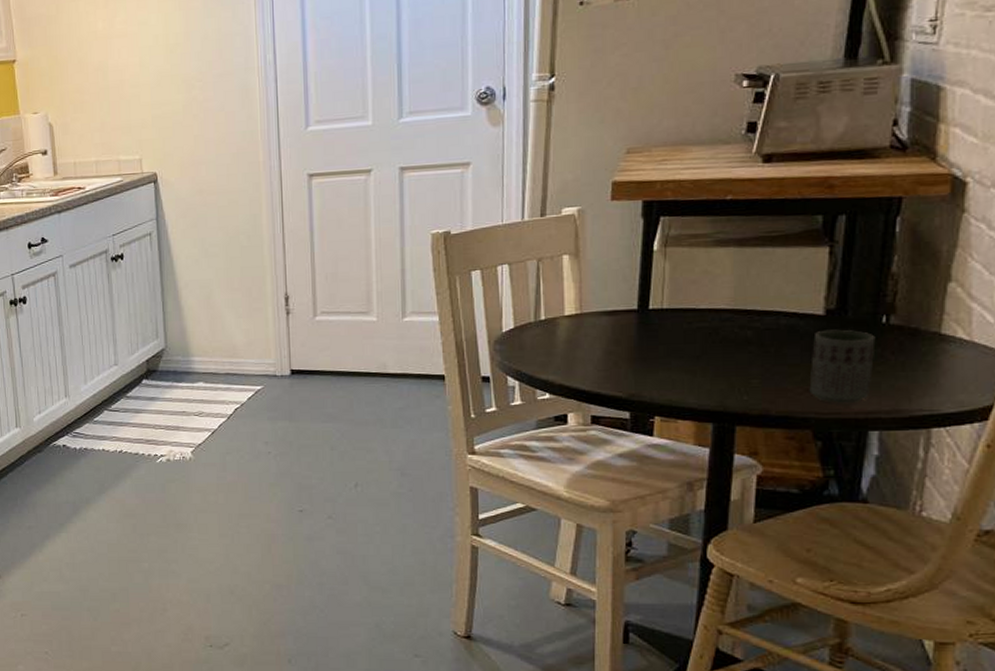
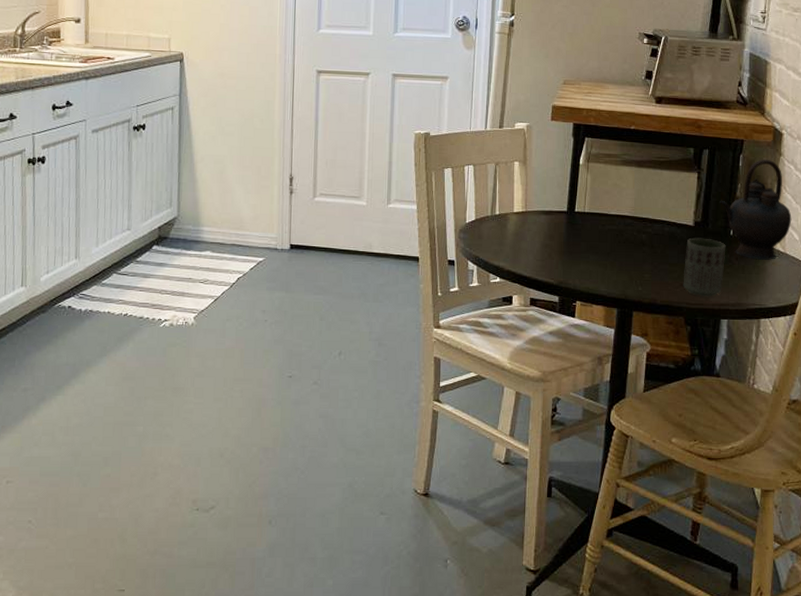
teapot: none [865,219,983,353] -> present [720,159,792,260]

